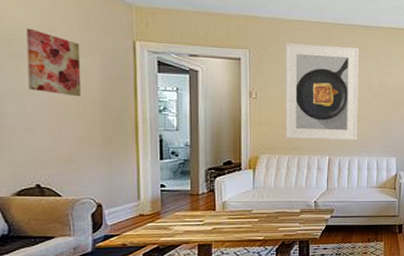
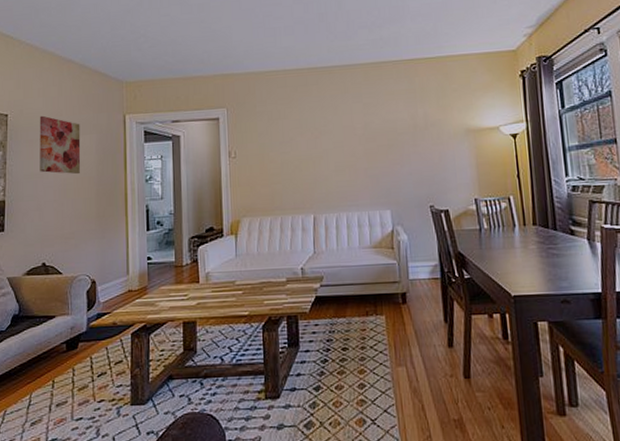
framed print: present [285,43,358,141] -> none [262,90,344,198]

